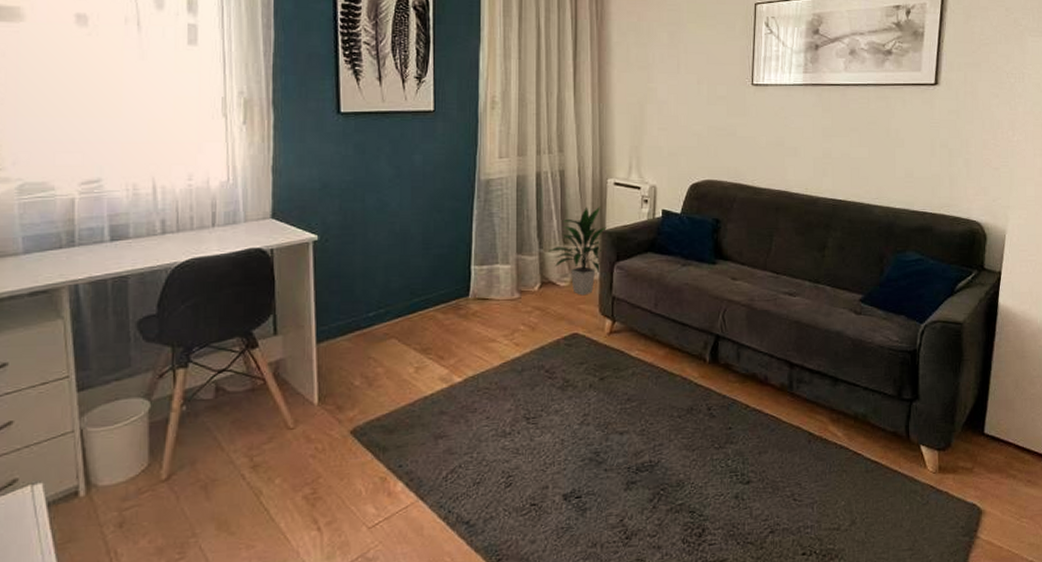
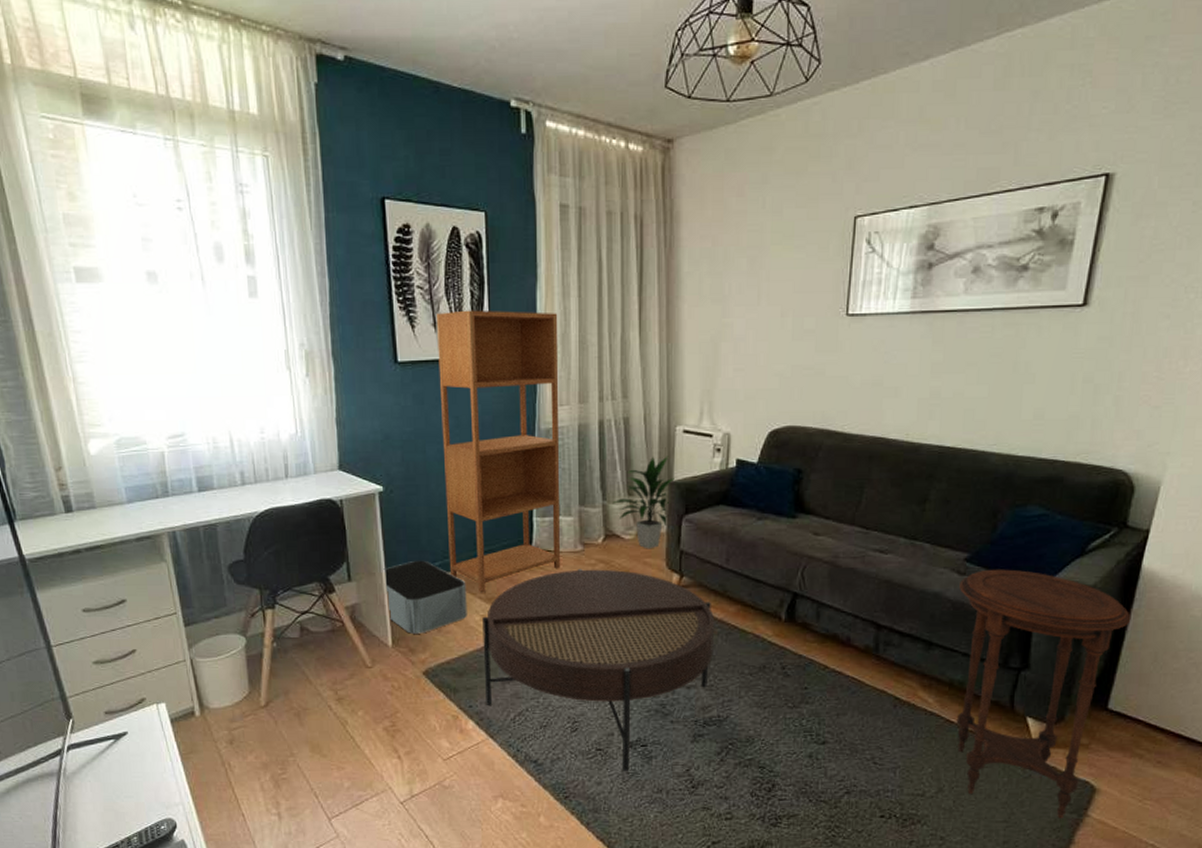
storage bin: none [313,311,401,390] -> present [383,560,467,634]
bookcase: none [382,66,499,344] -> present [437,310,560,593]
coffee table: none [416,316,646,528] -> present [482,569,715,772]
side table: none [857,308,995,542] -> present [956,569,1131,819]

